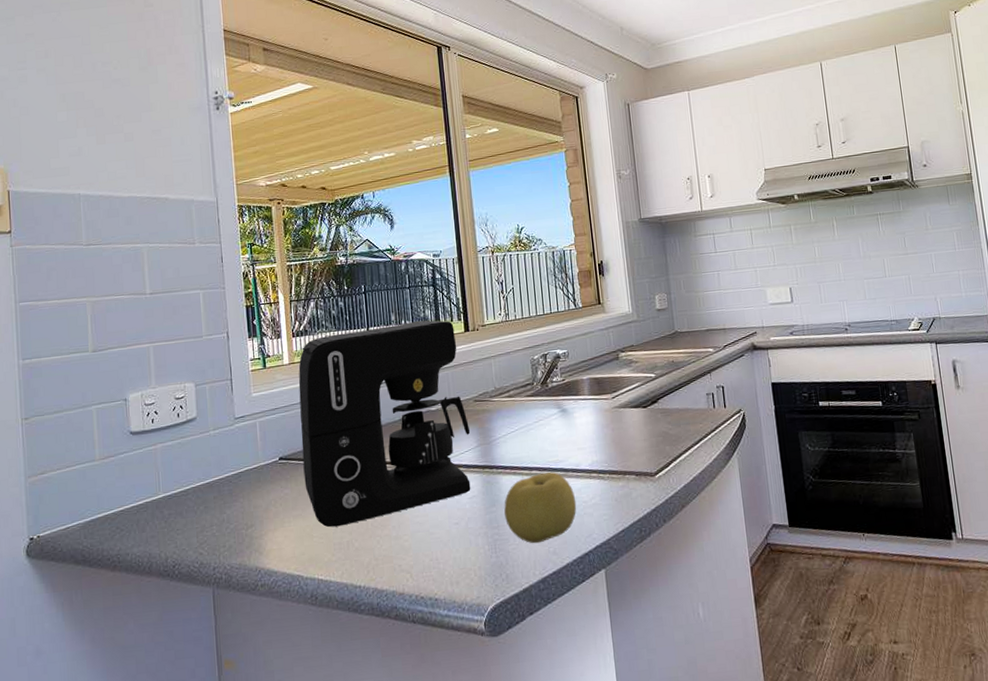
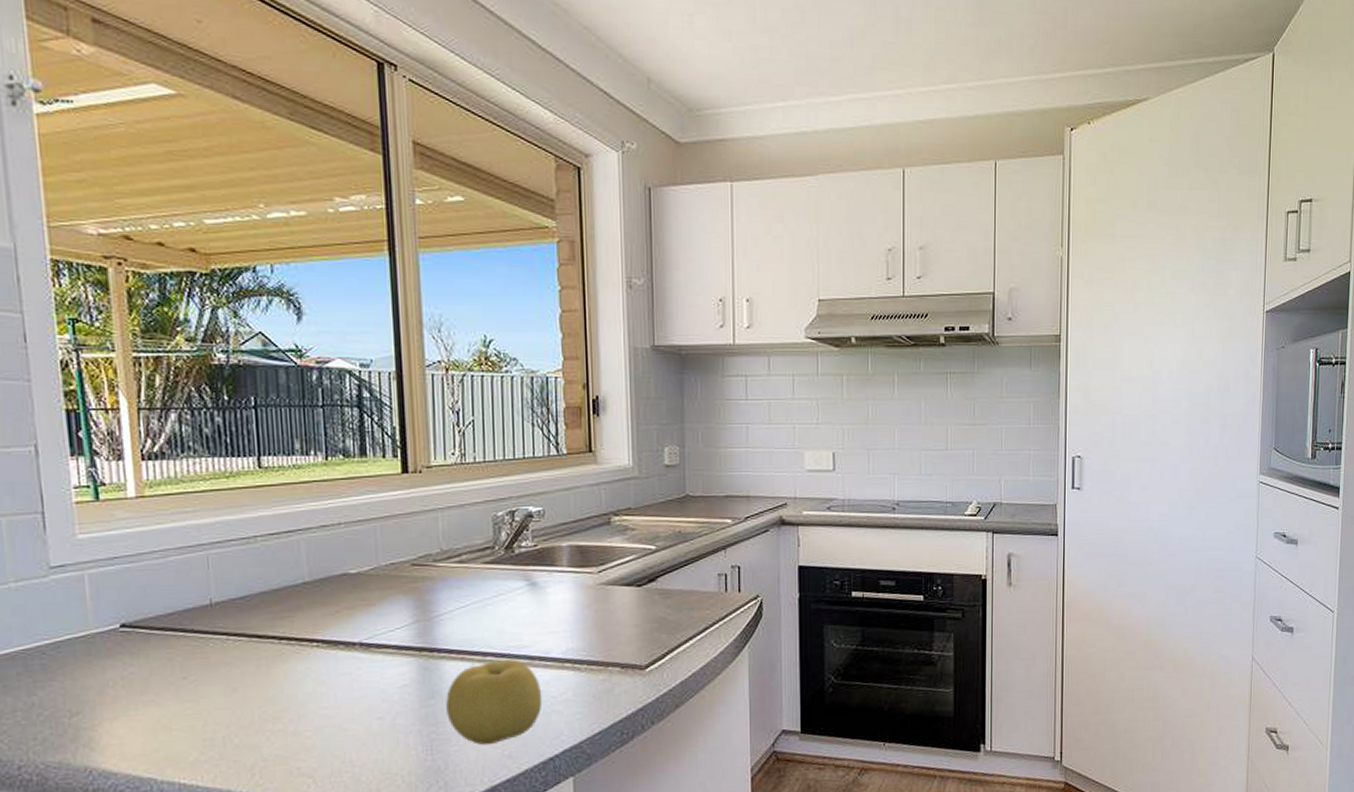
coffee maker: present [298,320,471,528] -> none [151,454,405,718]

